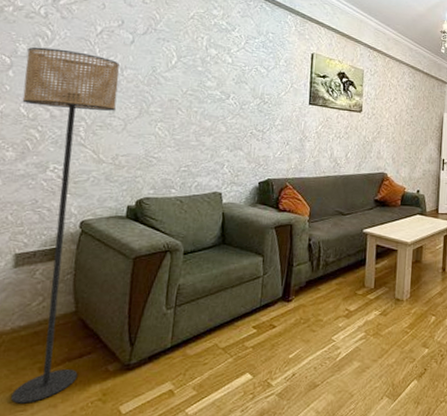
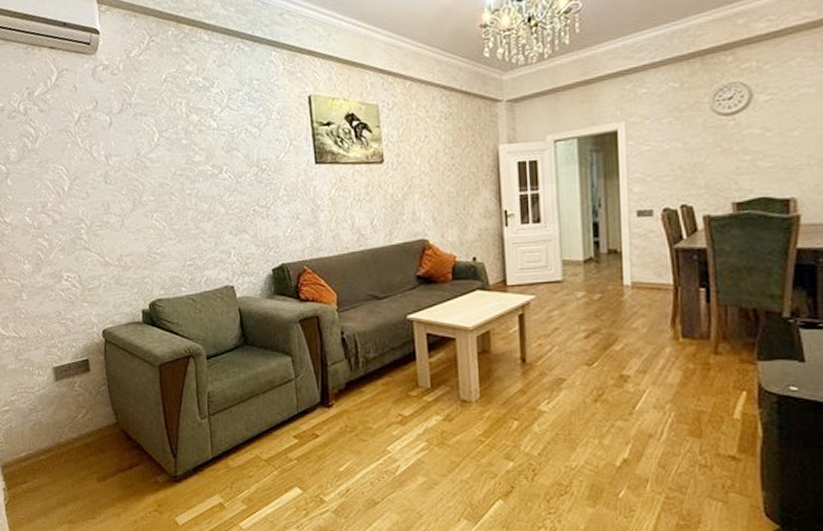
floor lamp: present [11,46,119,404] -> none [18,146,132,512]

